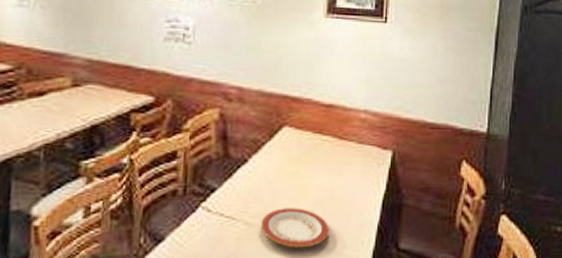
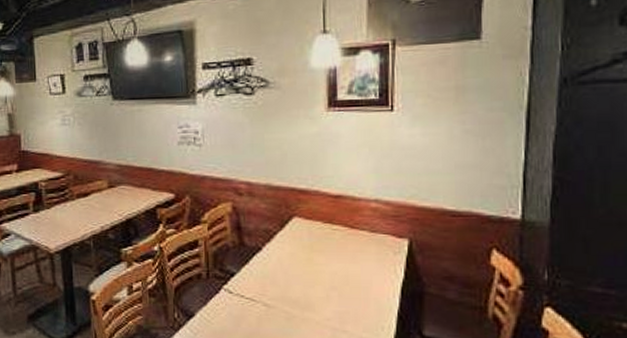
plate: present [260,208,330,248] -> none [278,292,347,330]

